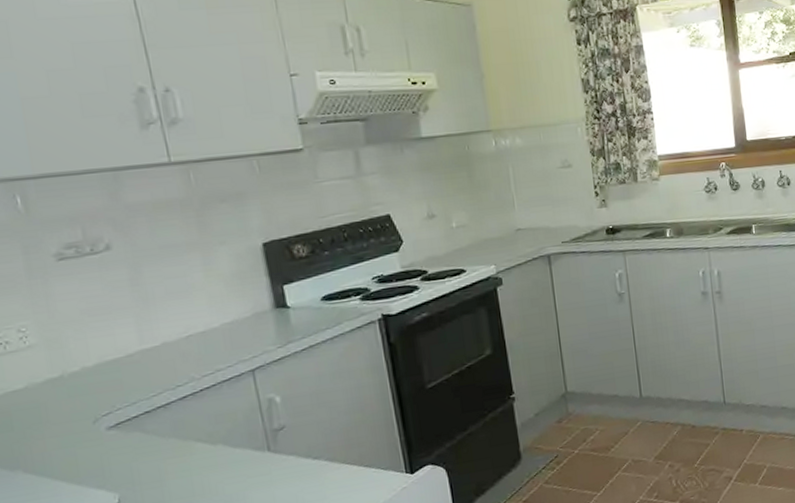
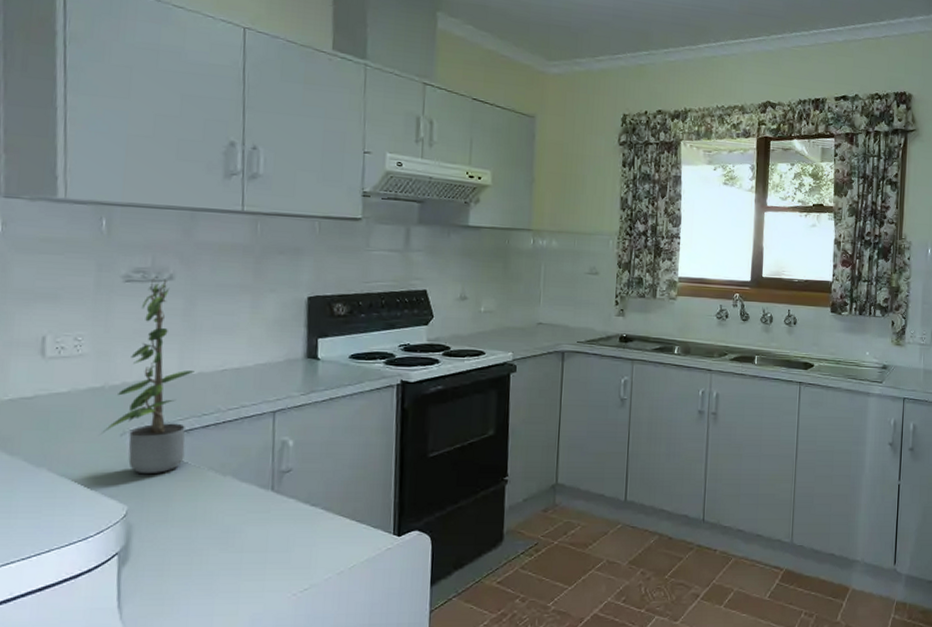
potted plant: none [72,250,168,459] -> present [102,277,194,475]

